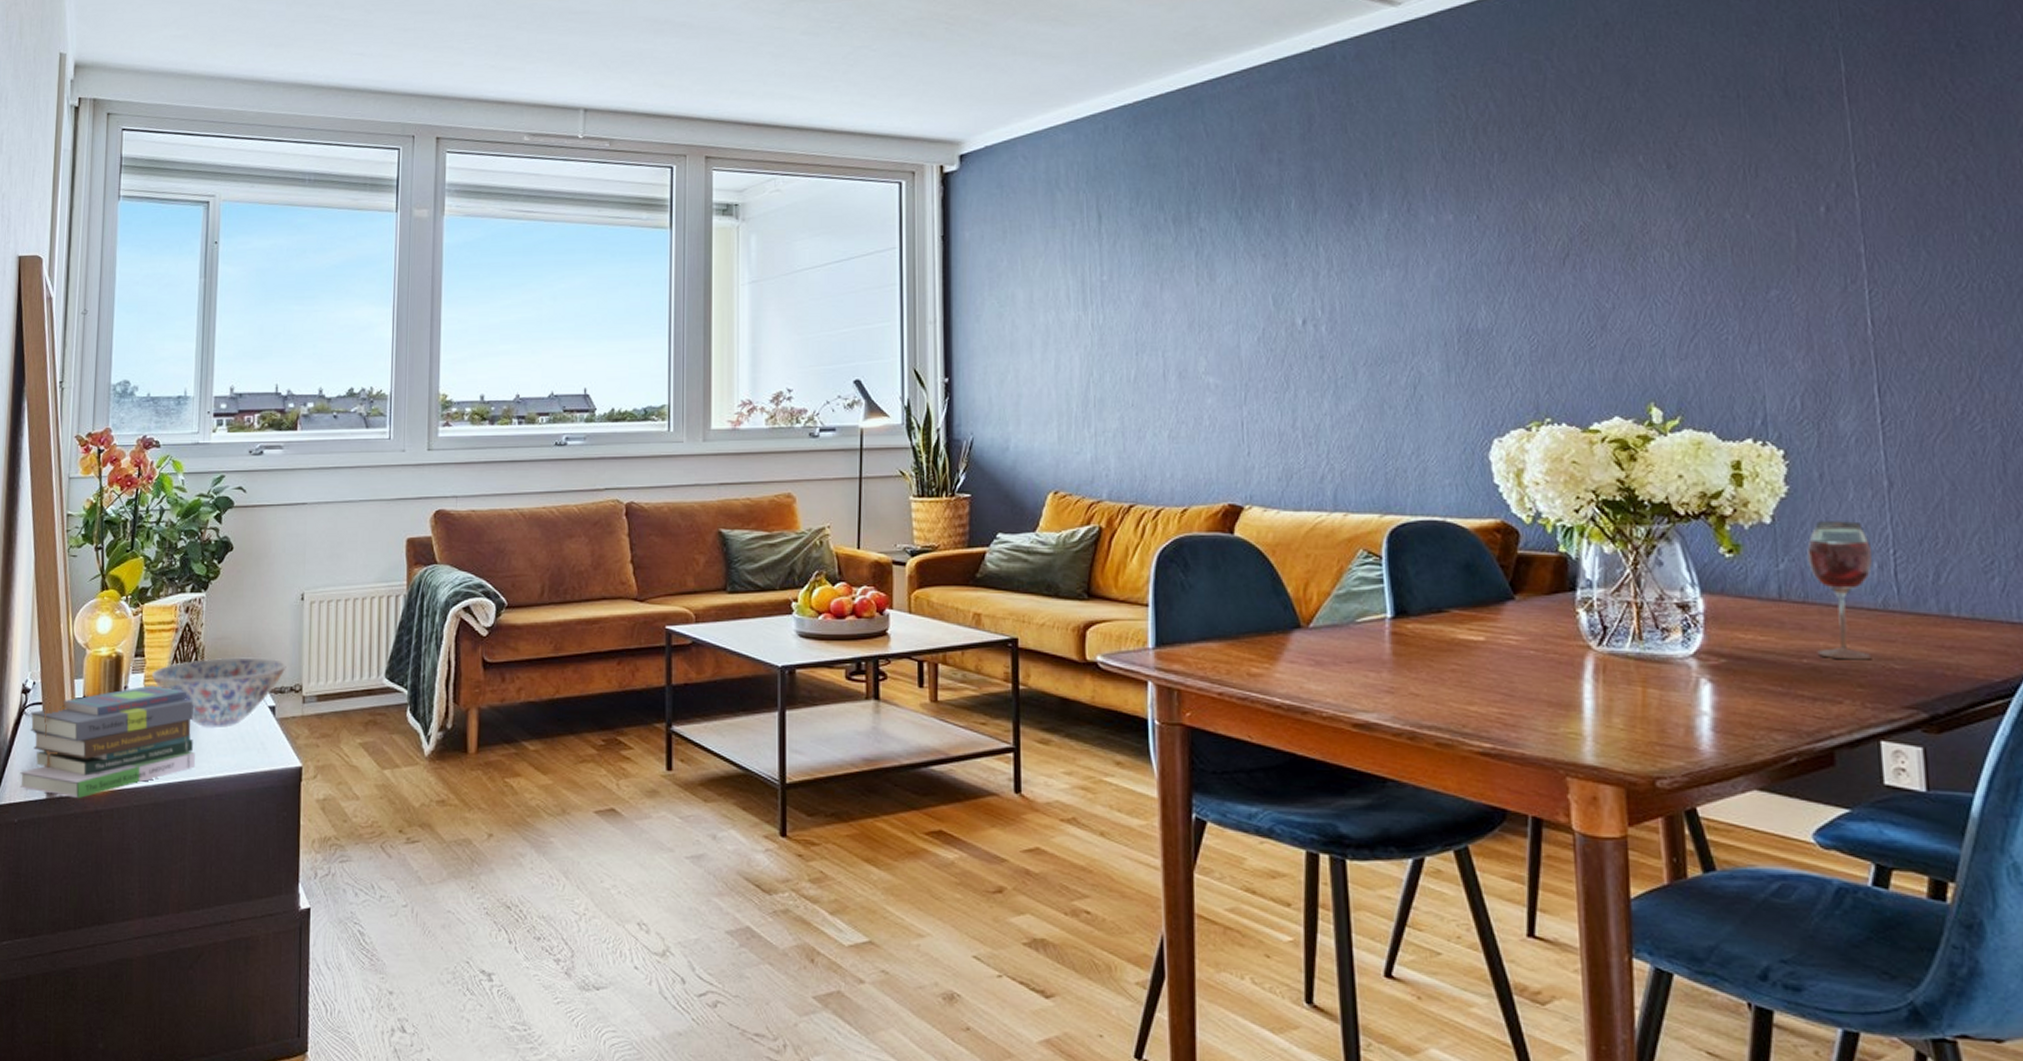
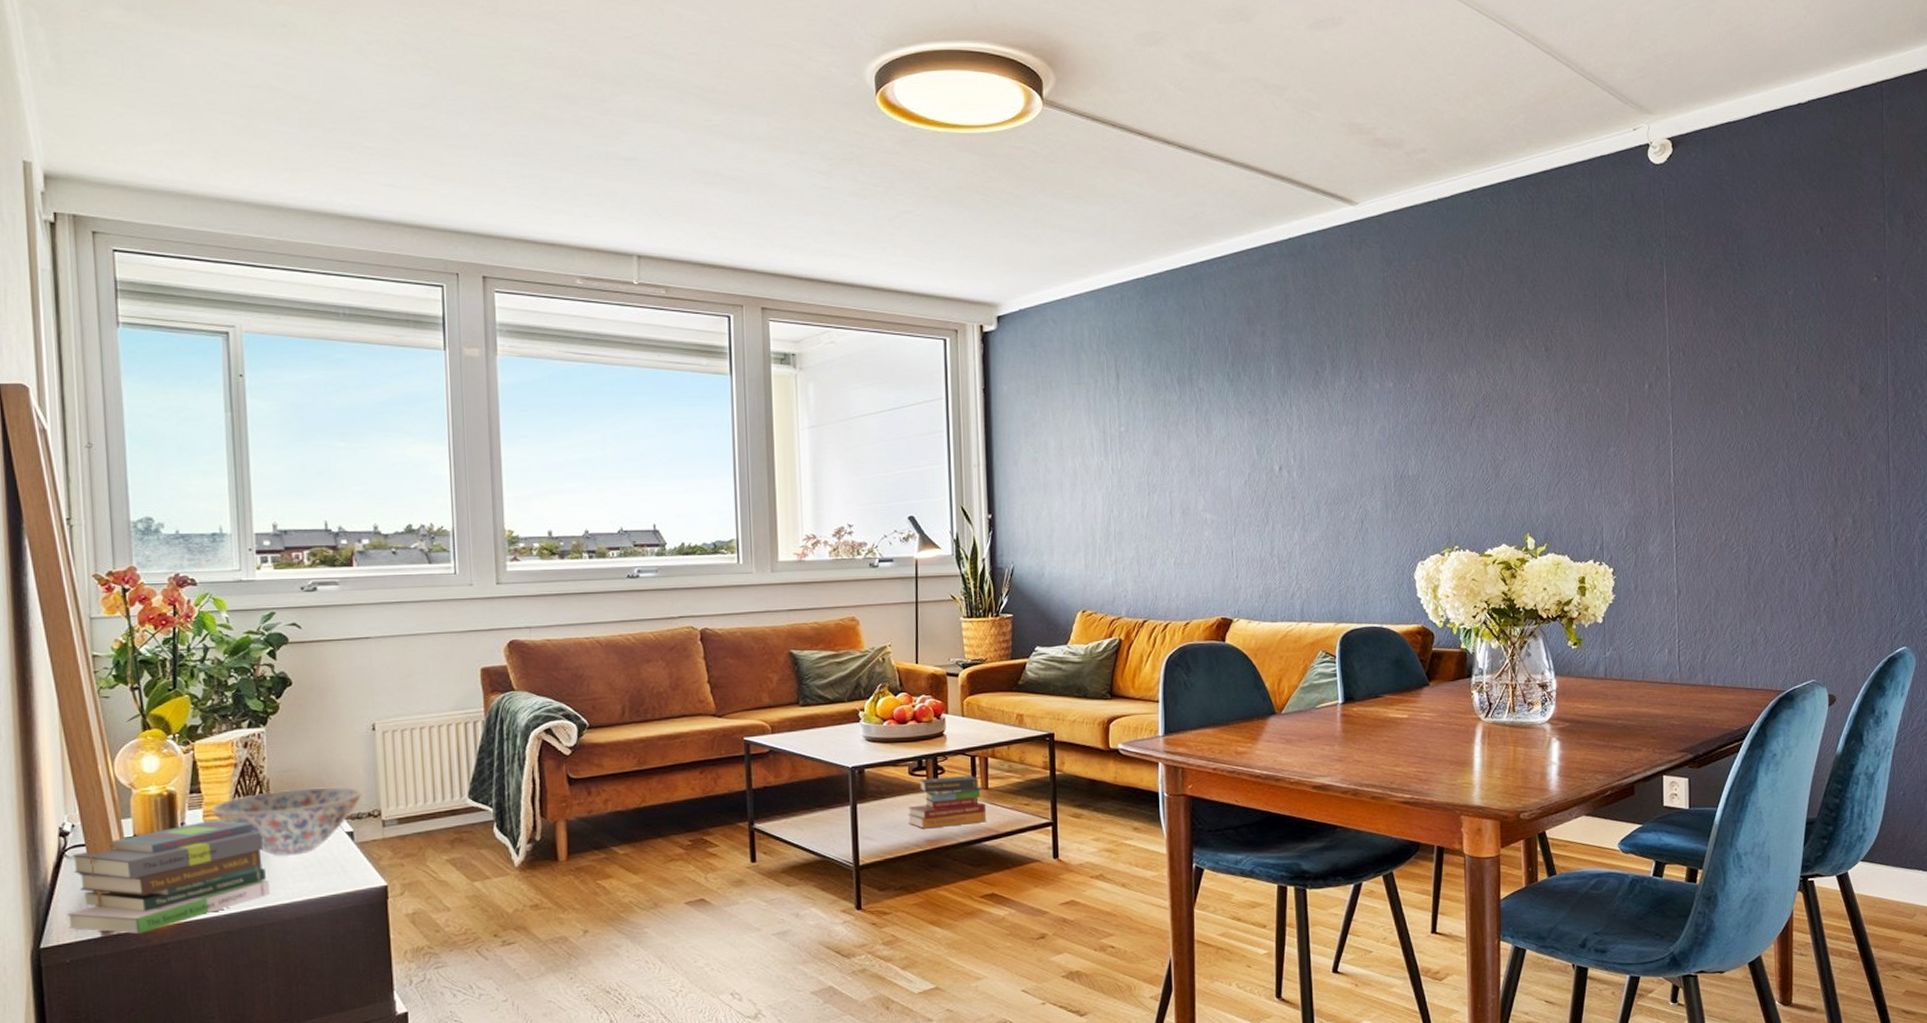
books: none [843,683,935,745] -> present [908,775,987,829]
wineglass: present [1807,521,1874,660] -> none [1624,619,1666,720]

